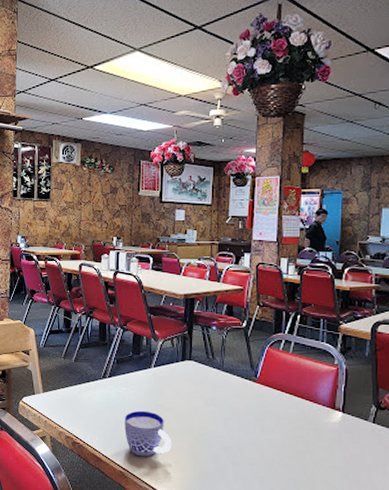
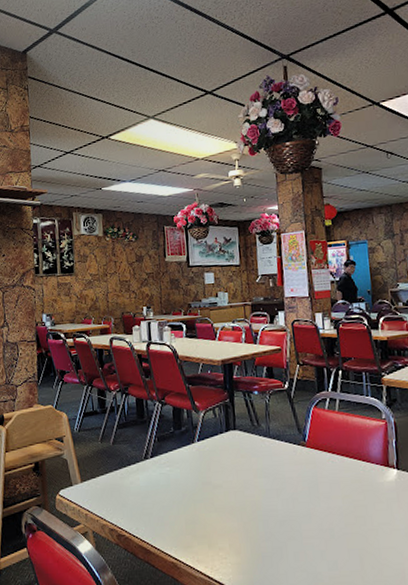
cup: present [124,410,171,457] -> none [171,490,225,543]

